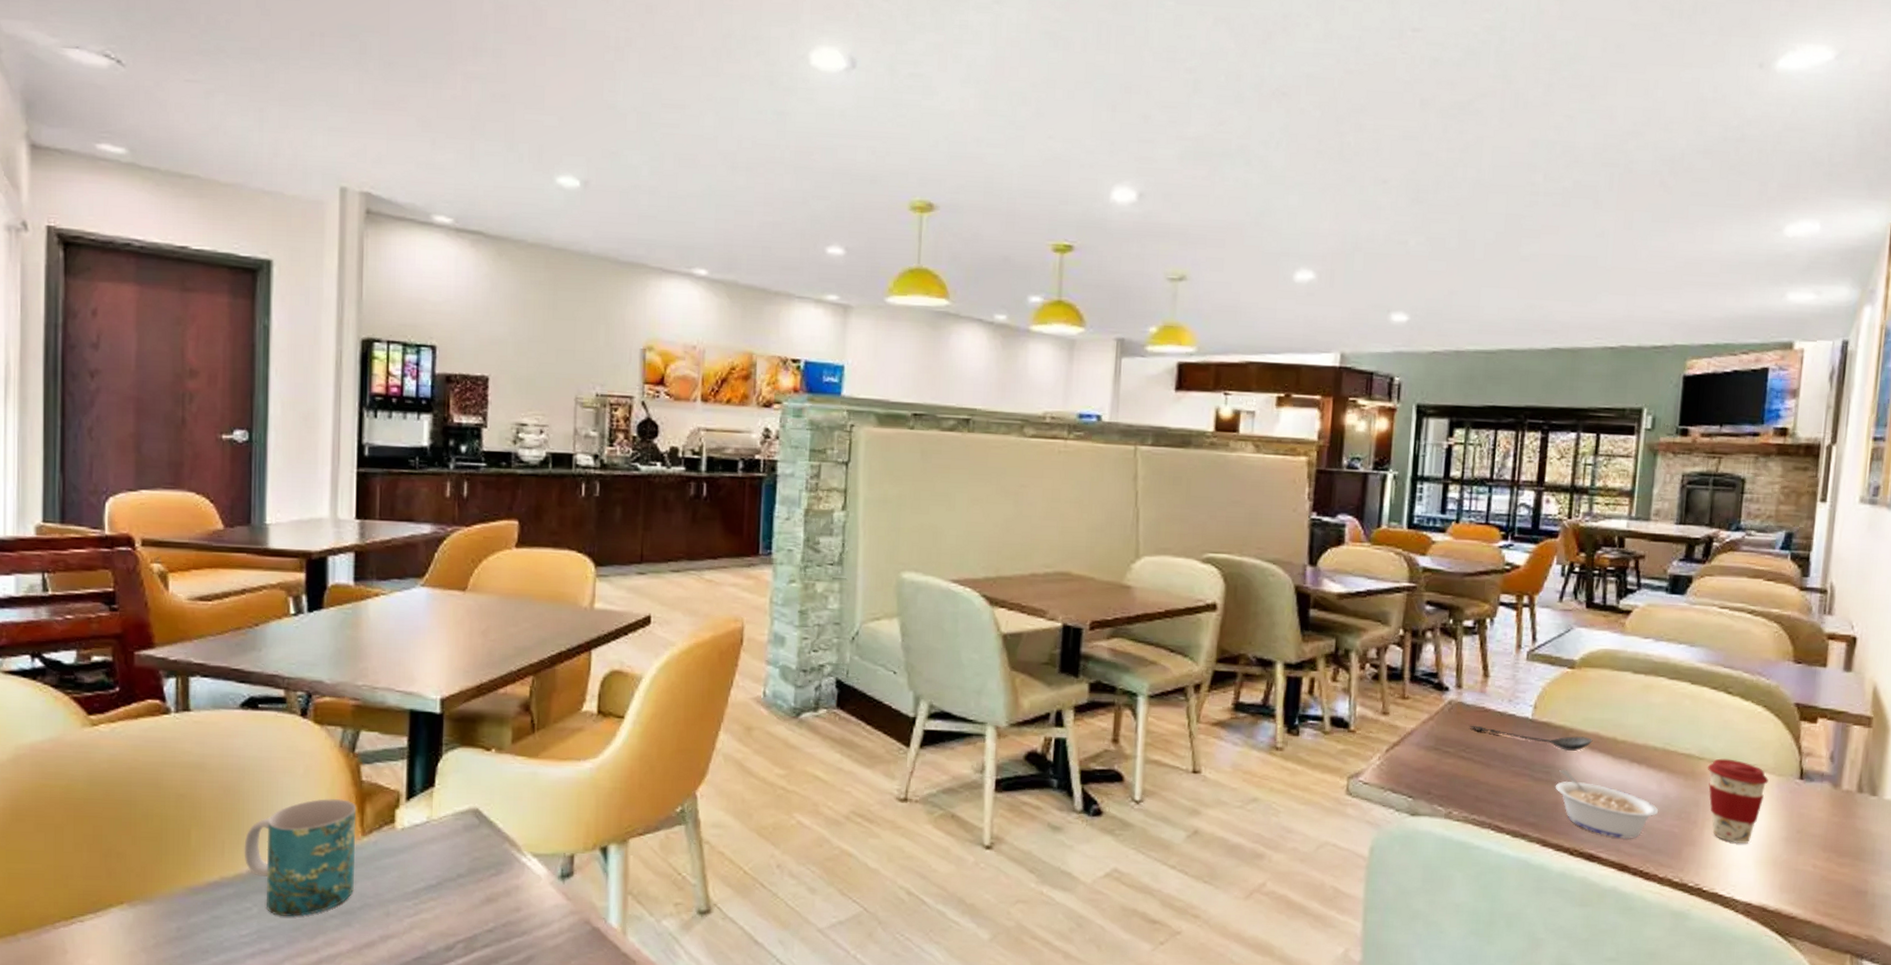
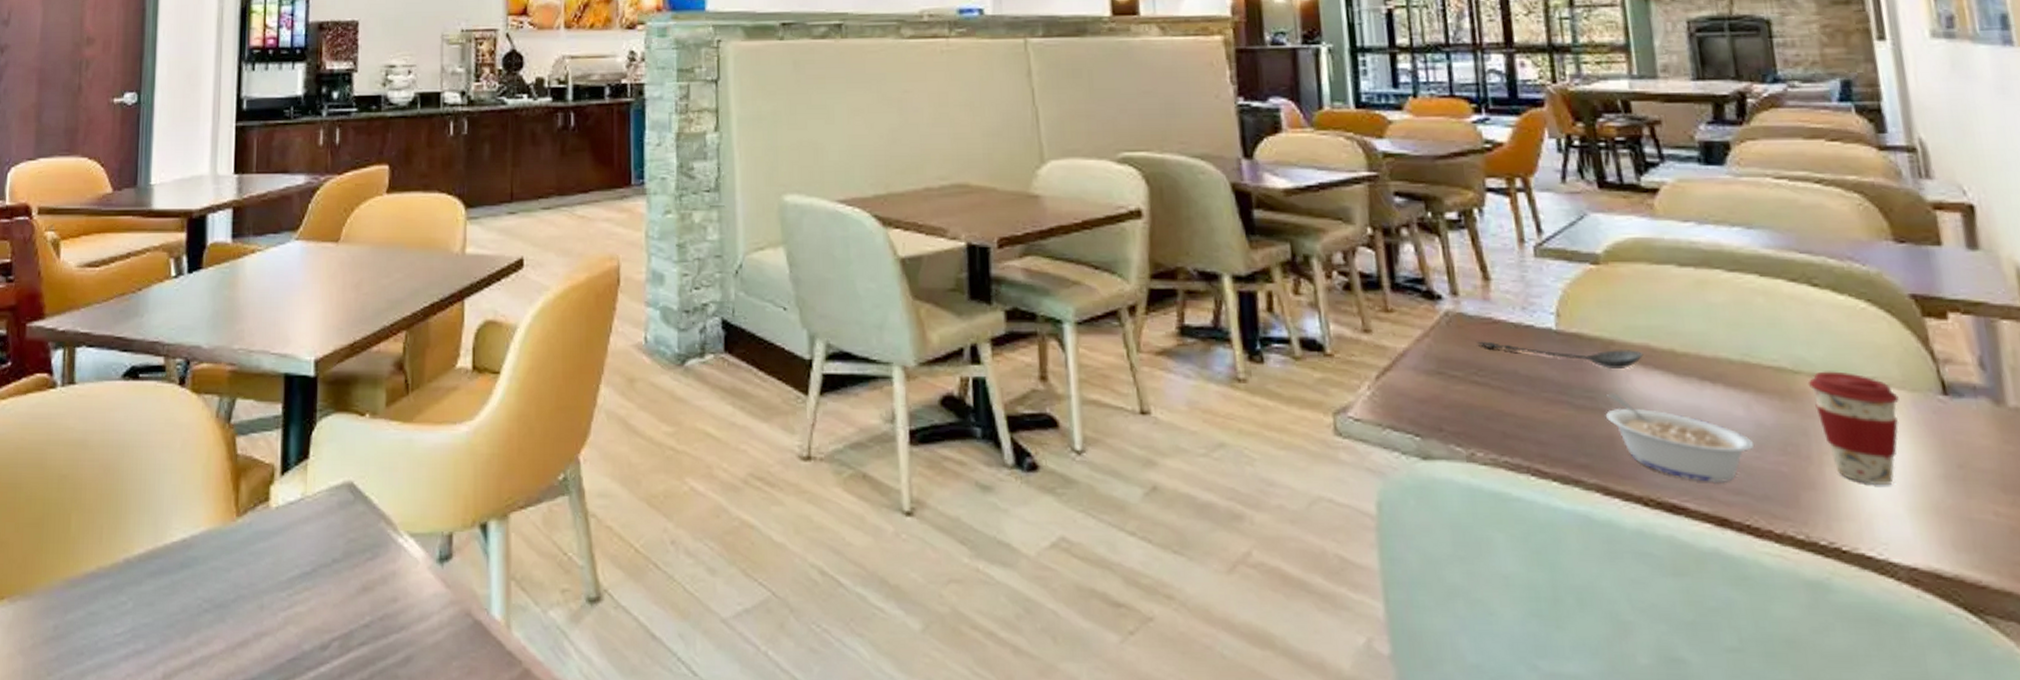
mug: present [244,798,357,917] -> none [121,475,232,613]

